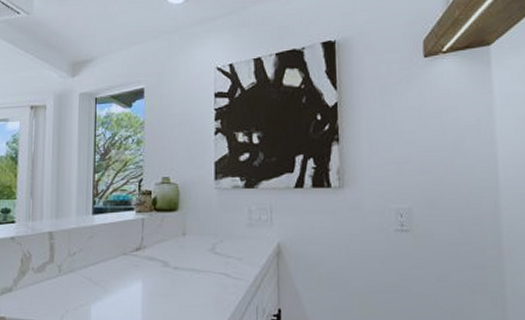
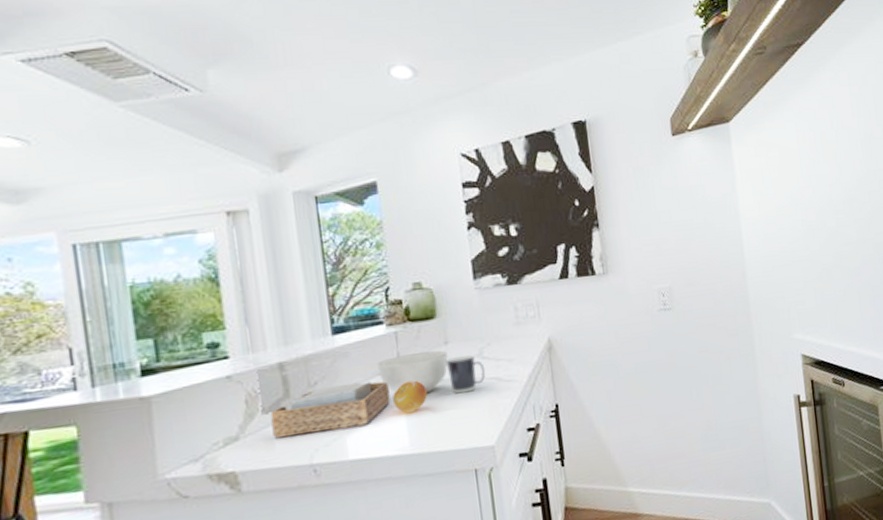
napkin holder: none [37,258,131,298] -> present [270,381,391,439]
bowl: none [124,240,184,278] -> present [377,350,448,394]
fruit: none [133,264,162,293] -> present [393,380,428,414]
mug: none [183,249,216,283] -> present [447,355,486,394]

